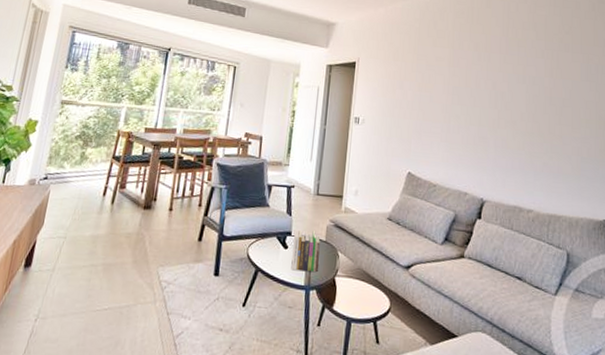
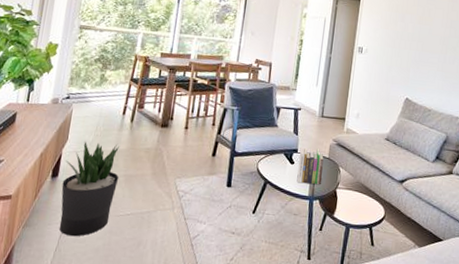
planter: none [29,226,98,336] -> present [59,141,119,237]

